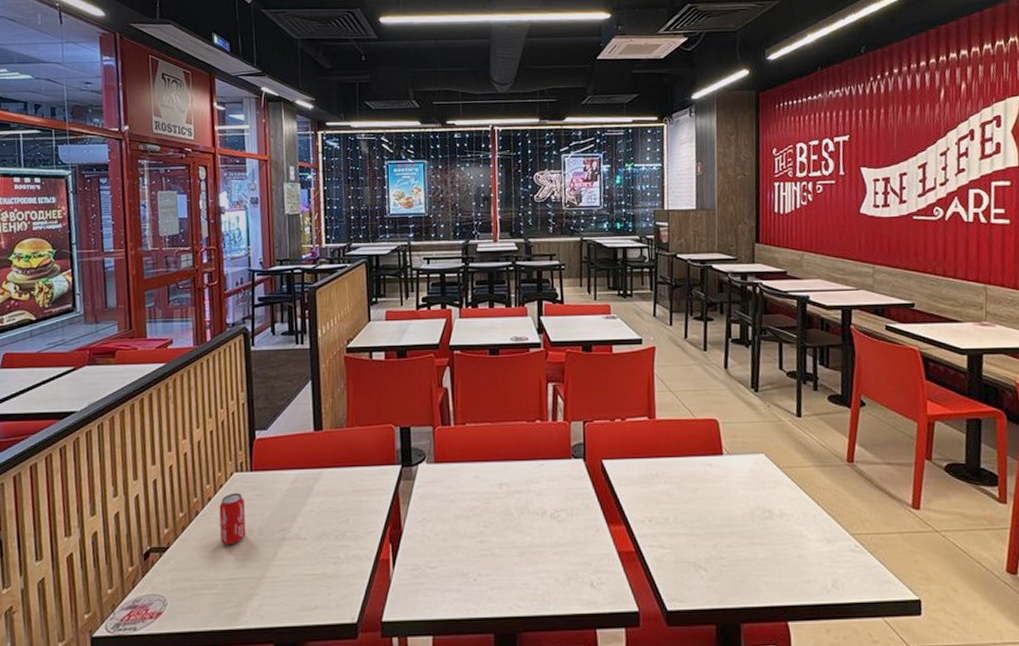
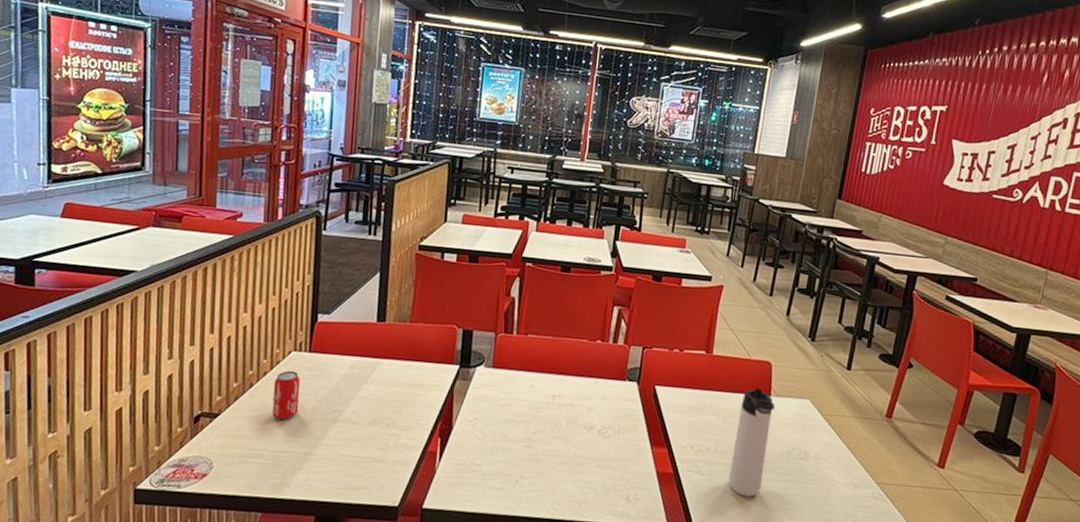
thermos bottle: none [693,448,730,567] -> present [729,387,775,497]

